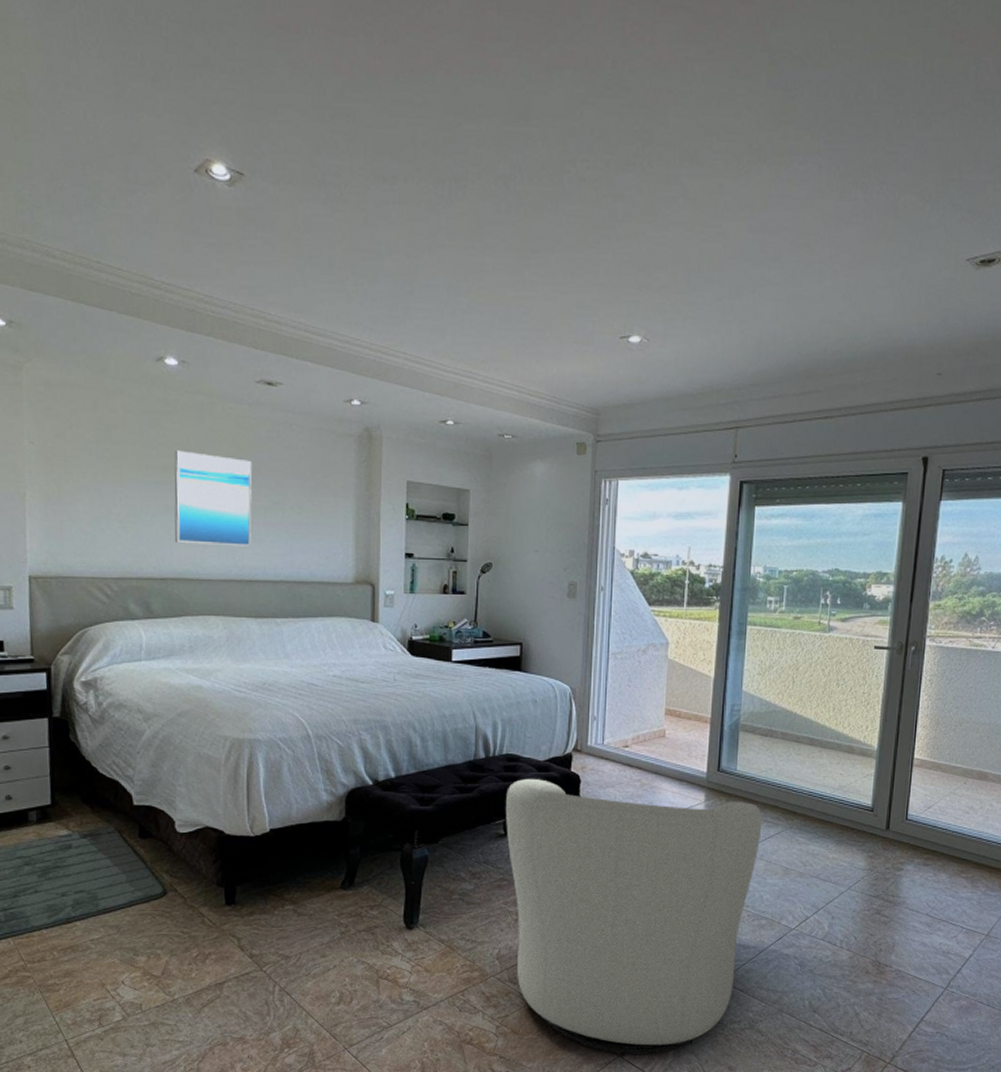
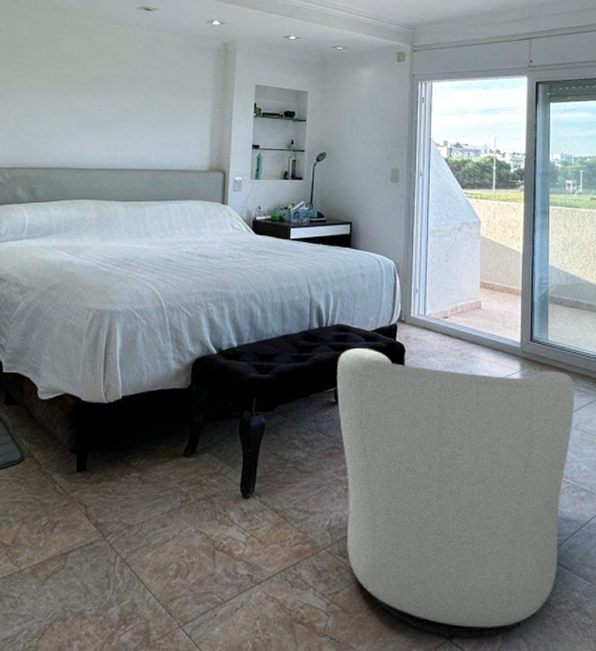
wall art: present [174,450,253,547] -> none [60,62,130,141]

